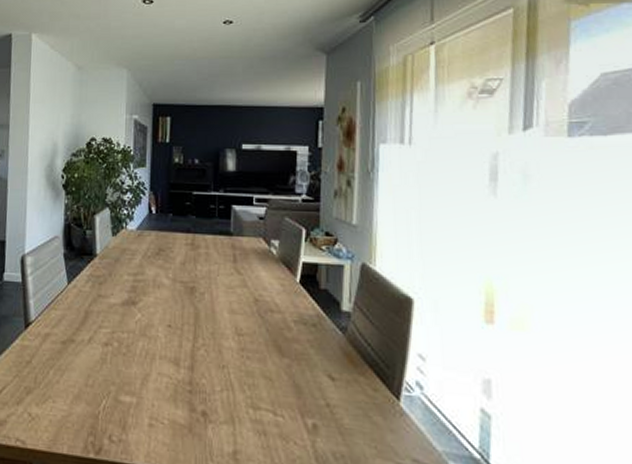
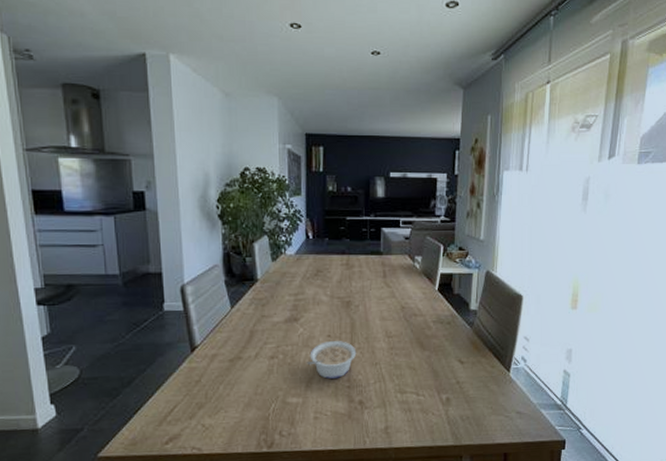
legume: none [142,332,201,379] -> present [306,341,357,379]

